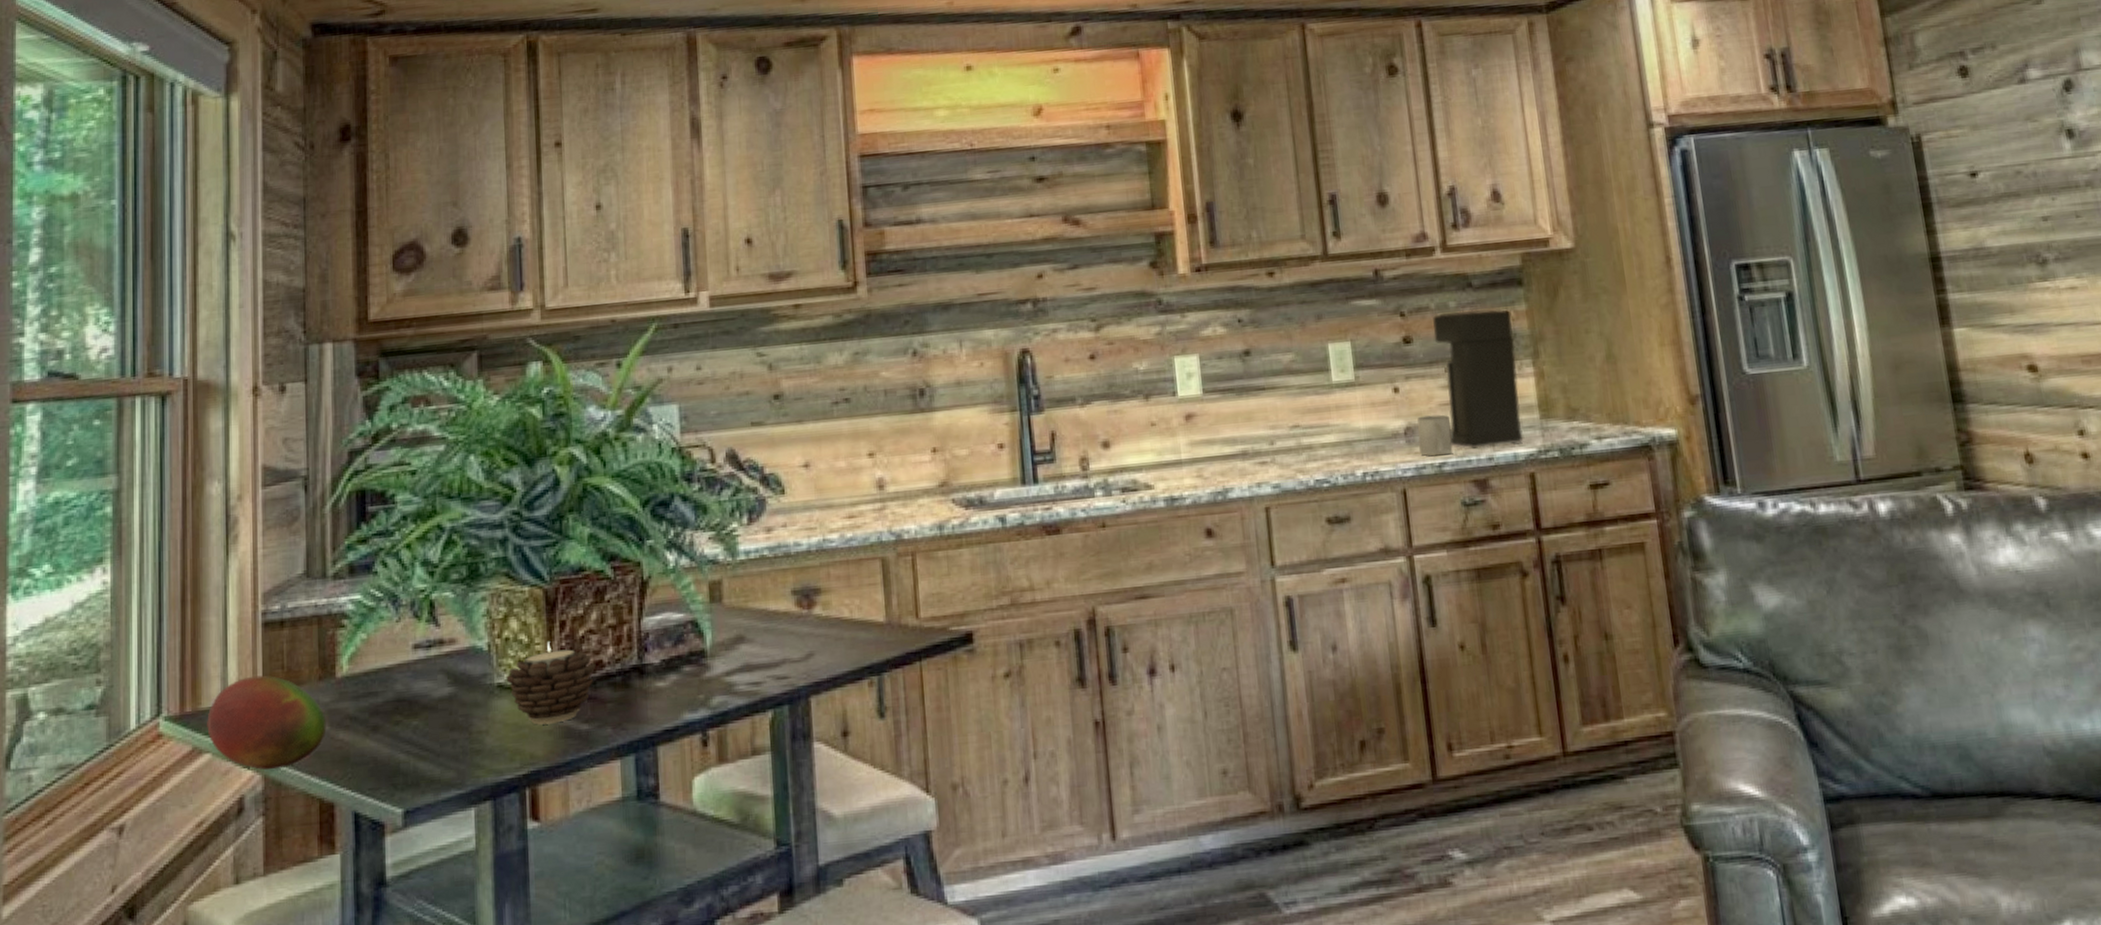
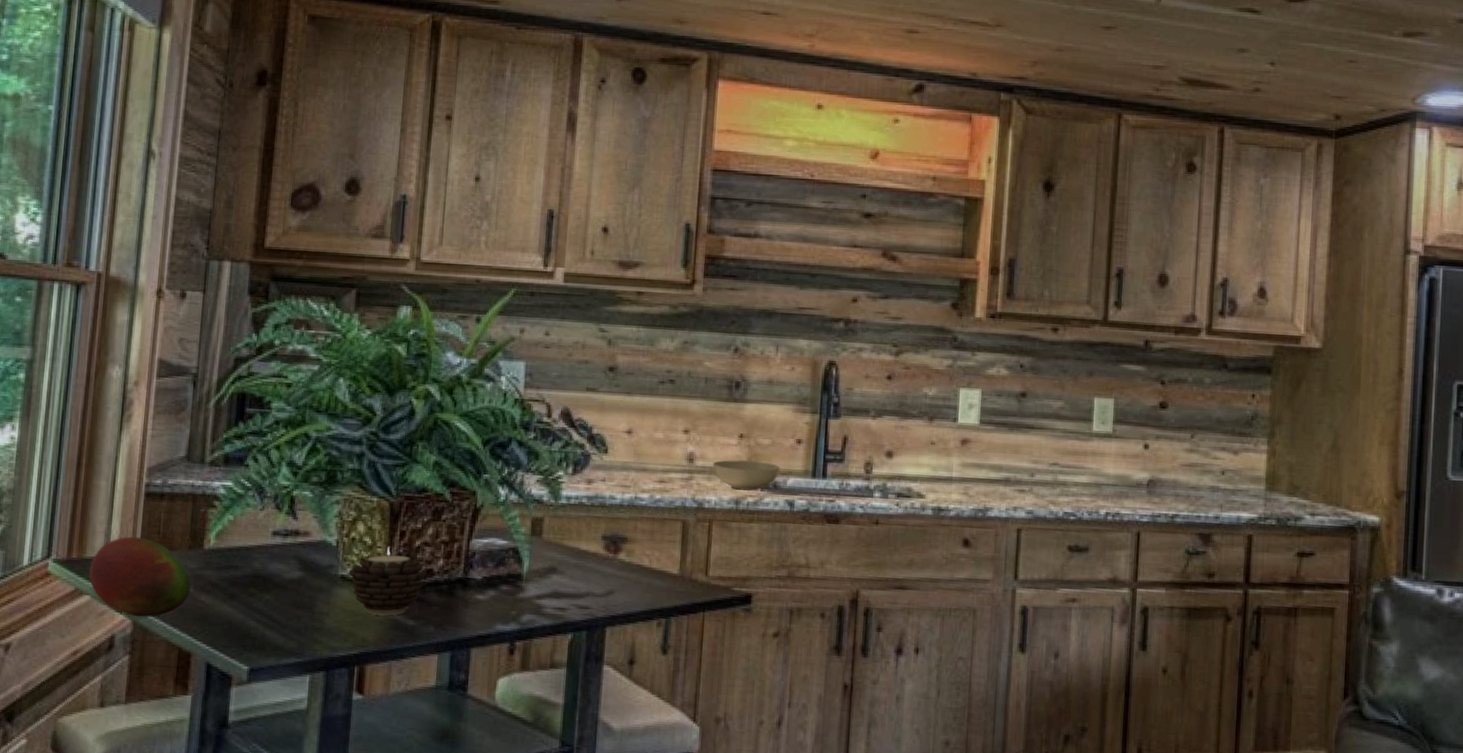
bowl: none [906,476,985,513] -> present [712,460,781,491]
mug: present [1417,414,1453,457] -> none [1158,472,1189,509]
coffee maker: present [1433,309,1524,449] -> none [1185,386,1257,508]

